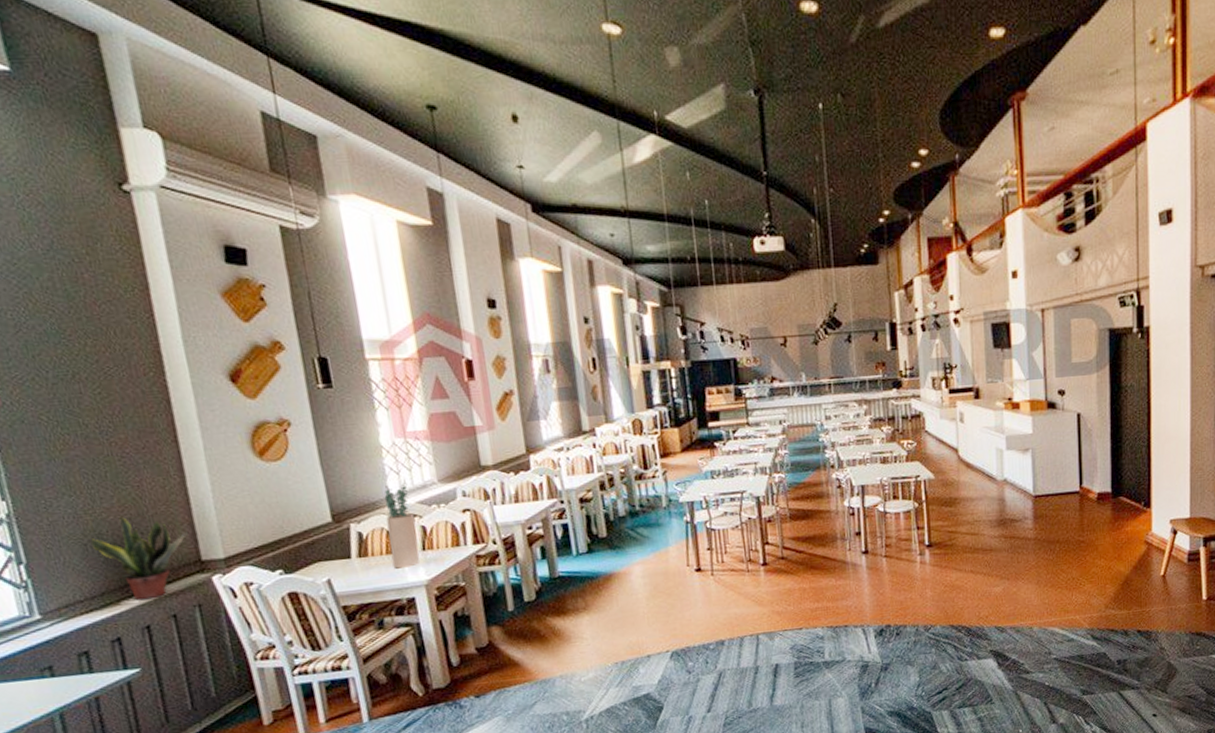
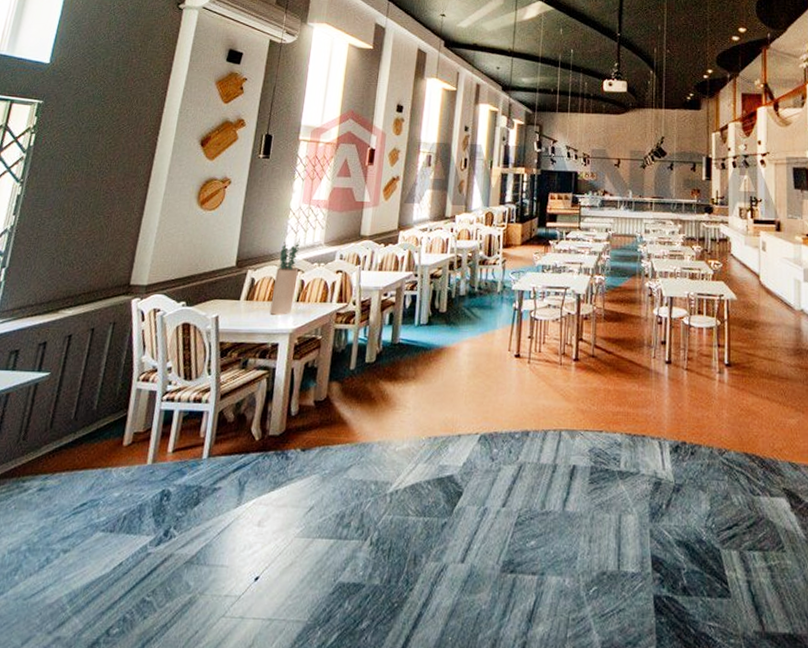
potted plant: present [89,516,188,601] -> none [58,239,128,312]

